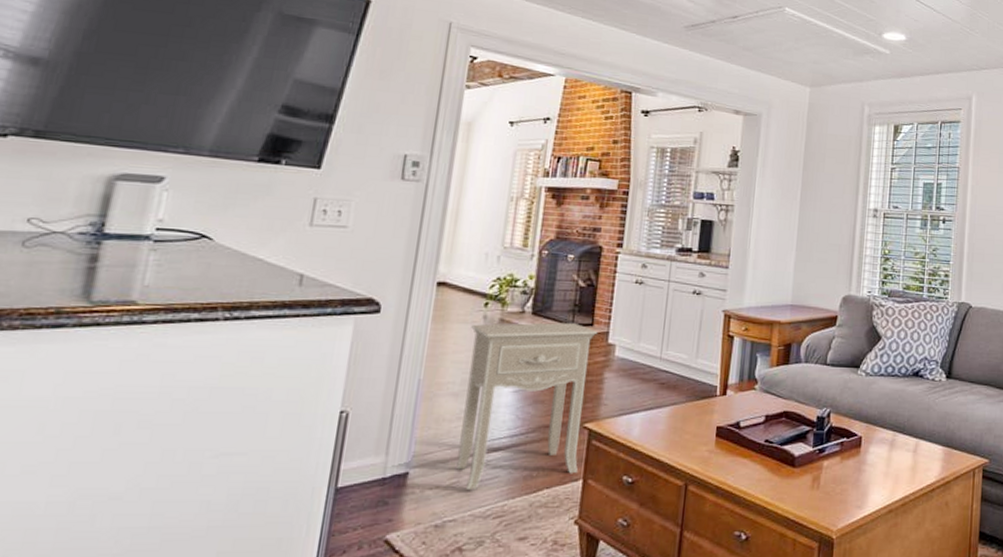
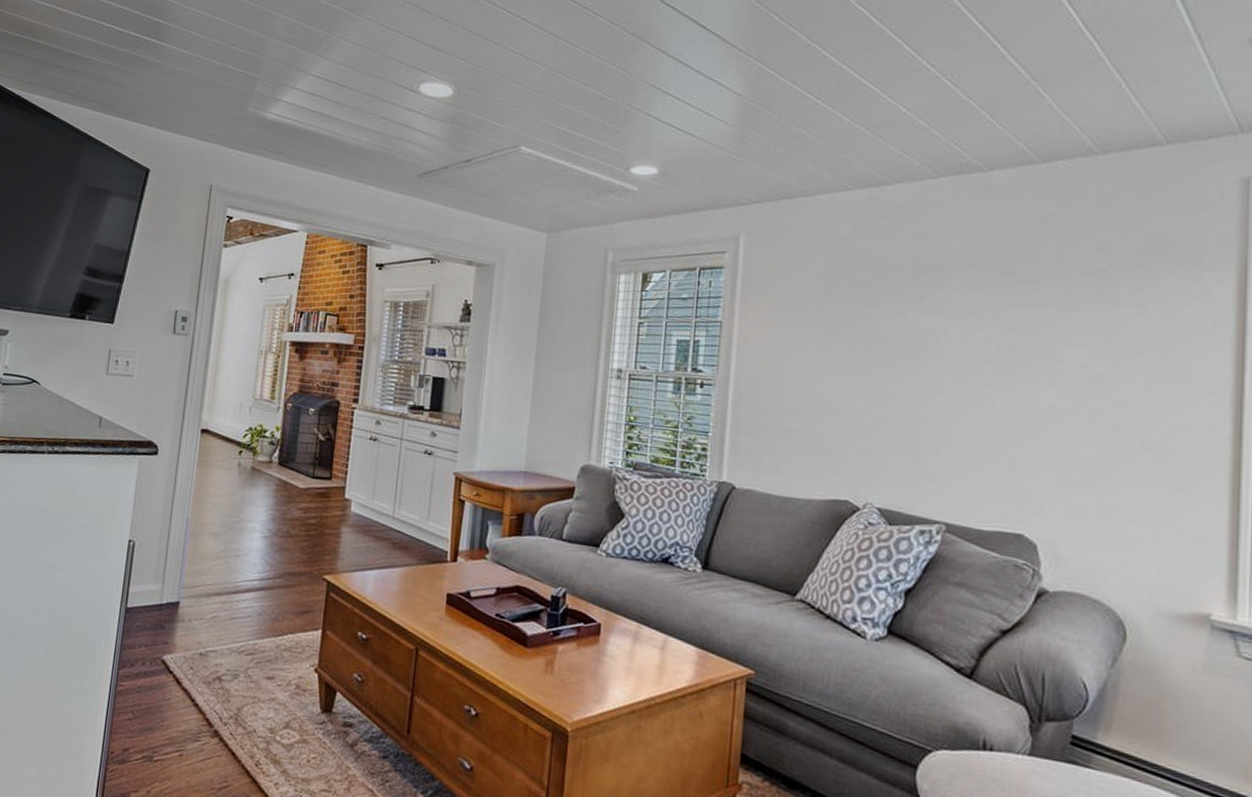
nightstand: present [456,322,598,491] -> none [217,470,336,626]

